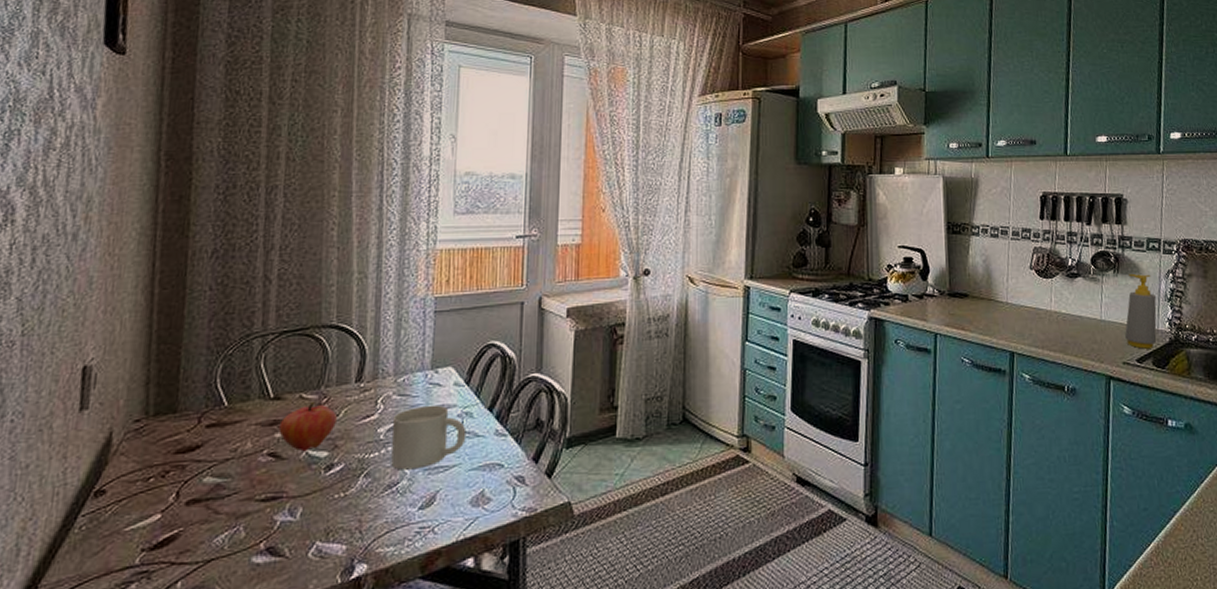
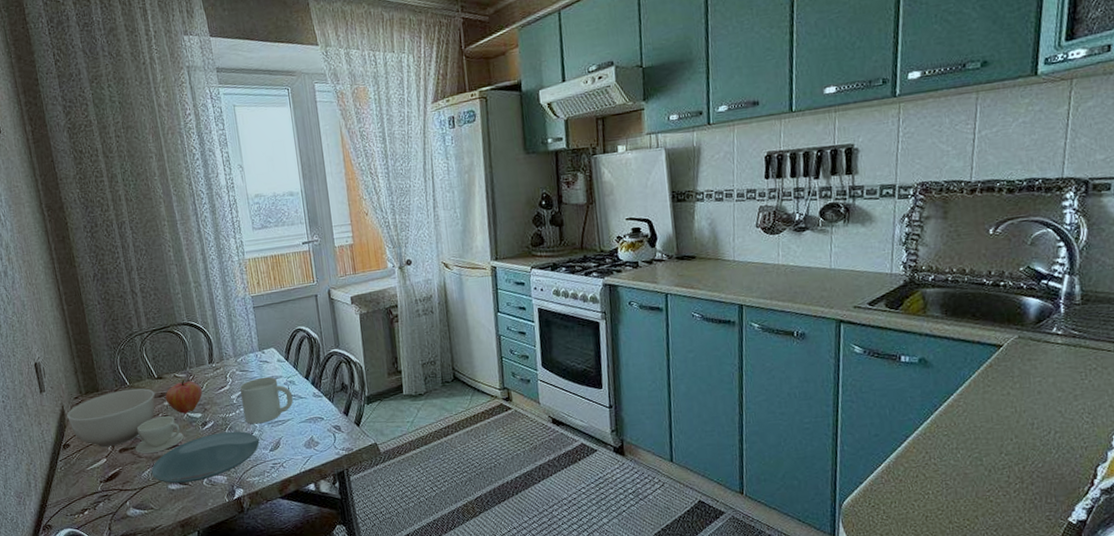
bowl: none [113,411,264,497] -> present [67,388,155,448]
teacup: none [213,453,294,509] -> present [135,416,184,454]
plate: none [230,479,407,555] -> present [151,431,260,484]
soap bottle: present [1124,273,1157,349] -> none [855,221,890,293]

